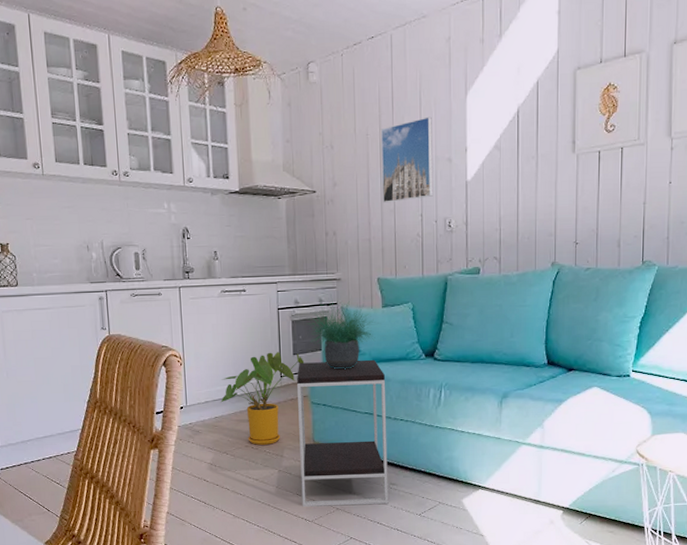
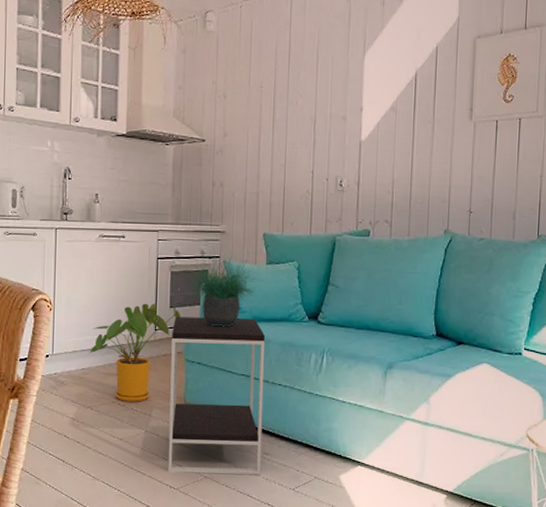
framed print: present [380,116,433,203] -> none [274,73,328,158]

